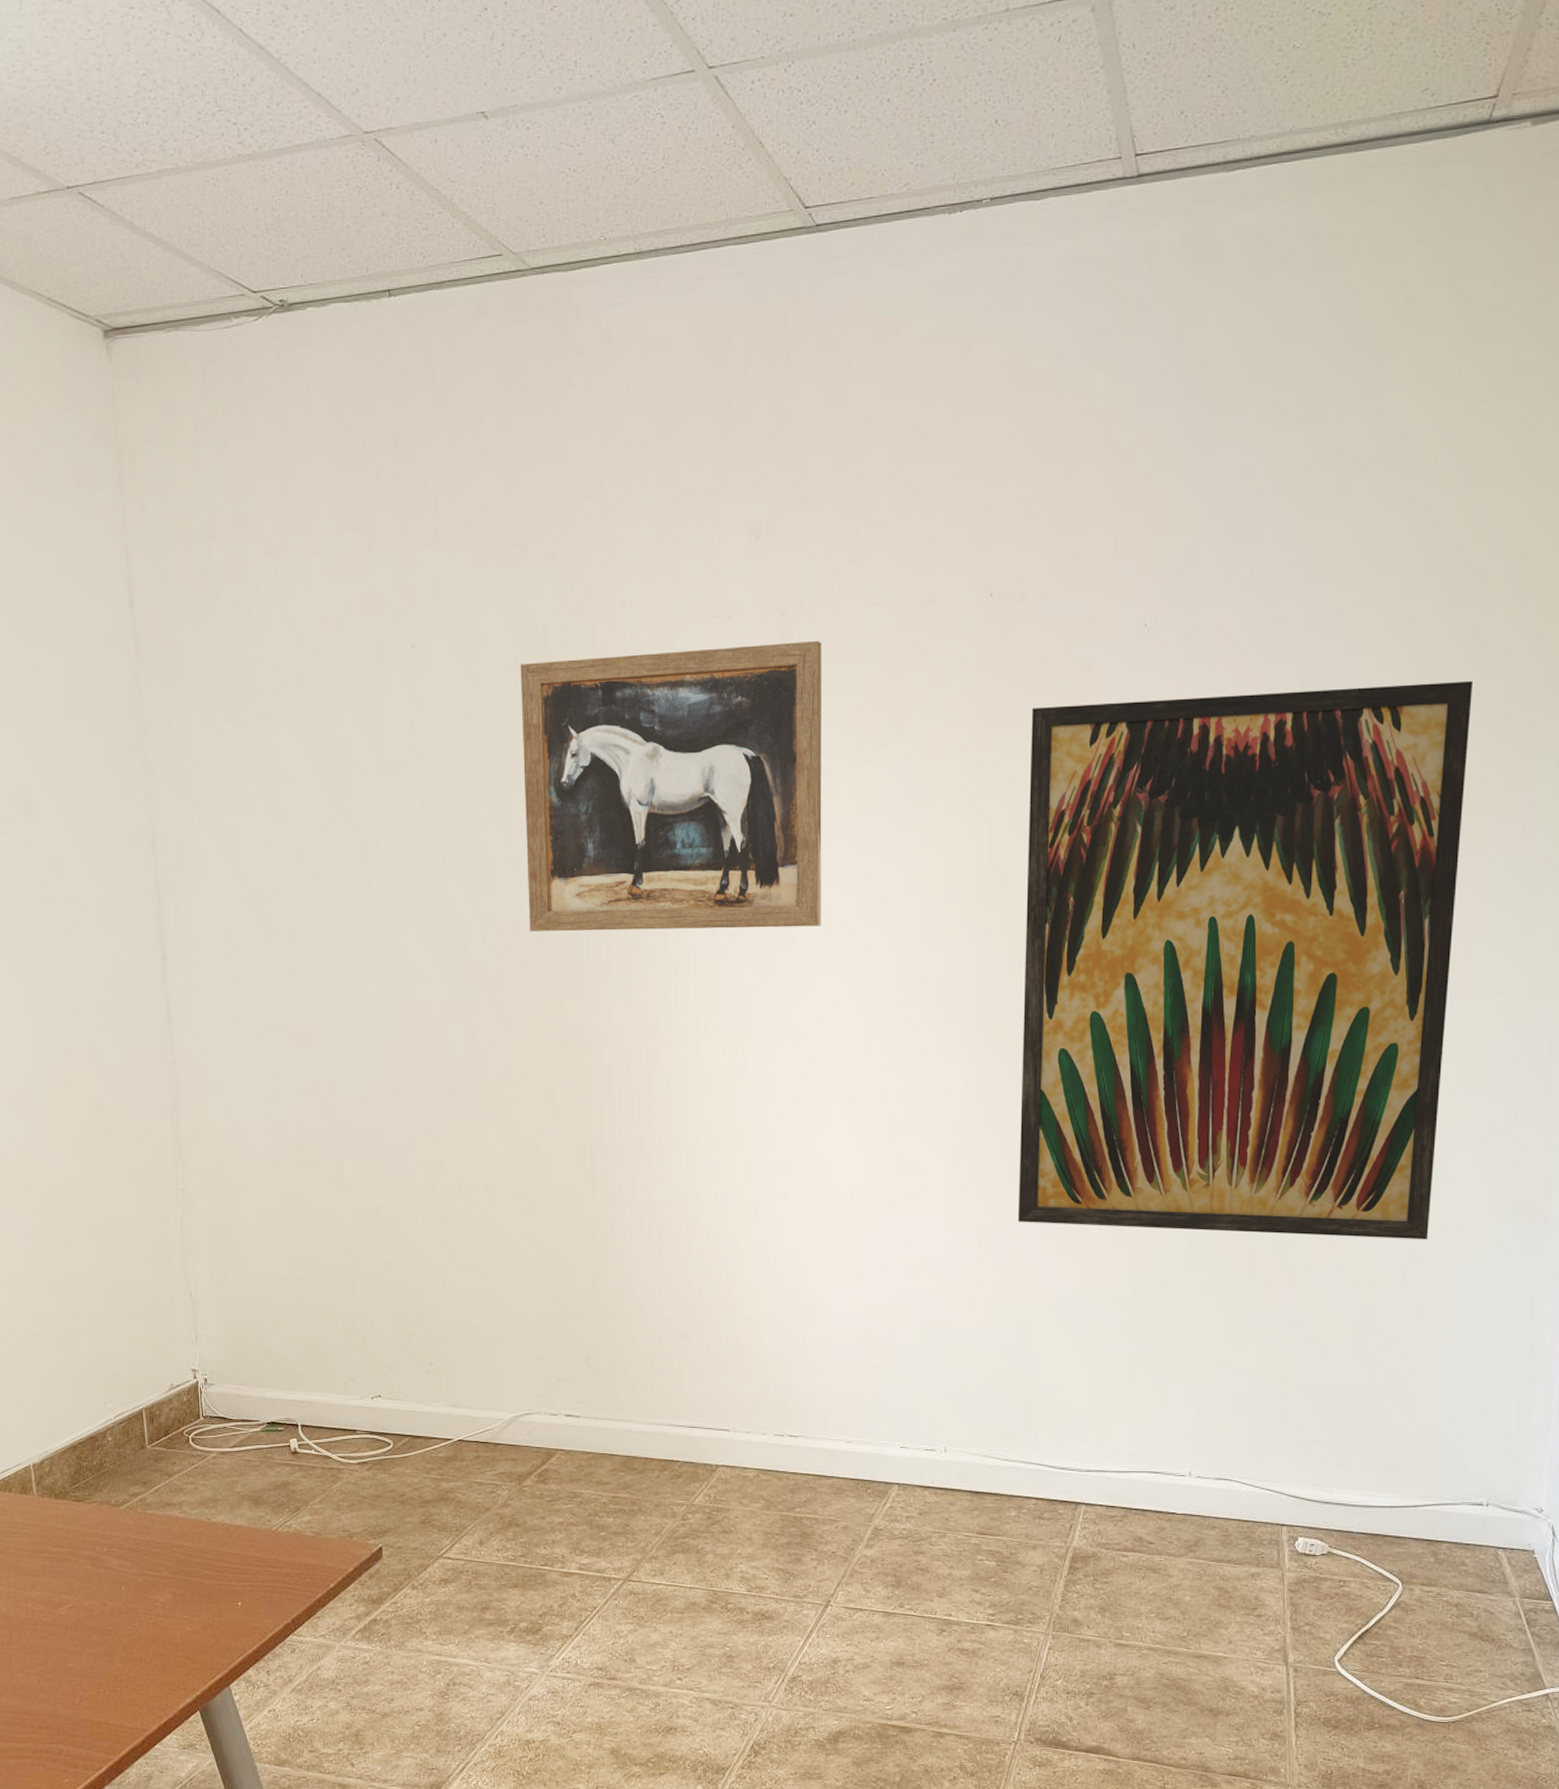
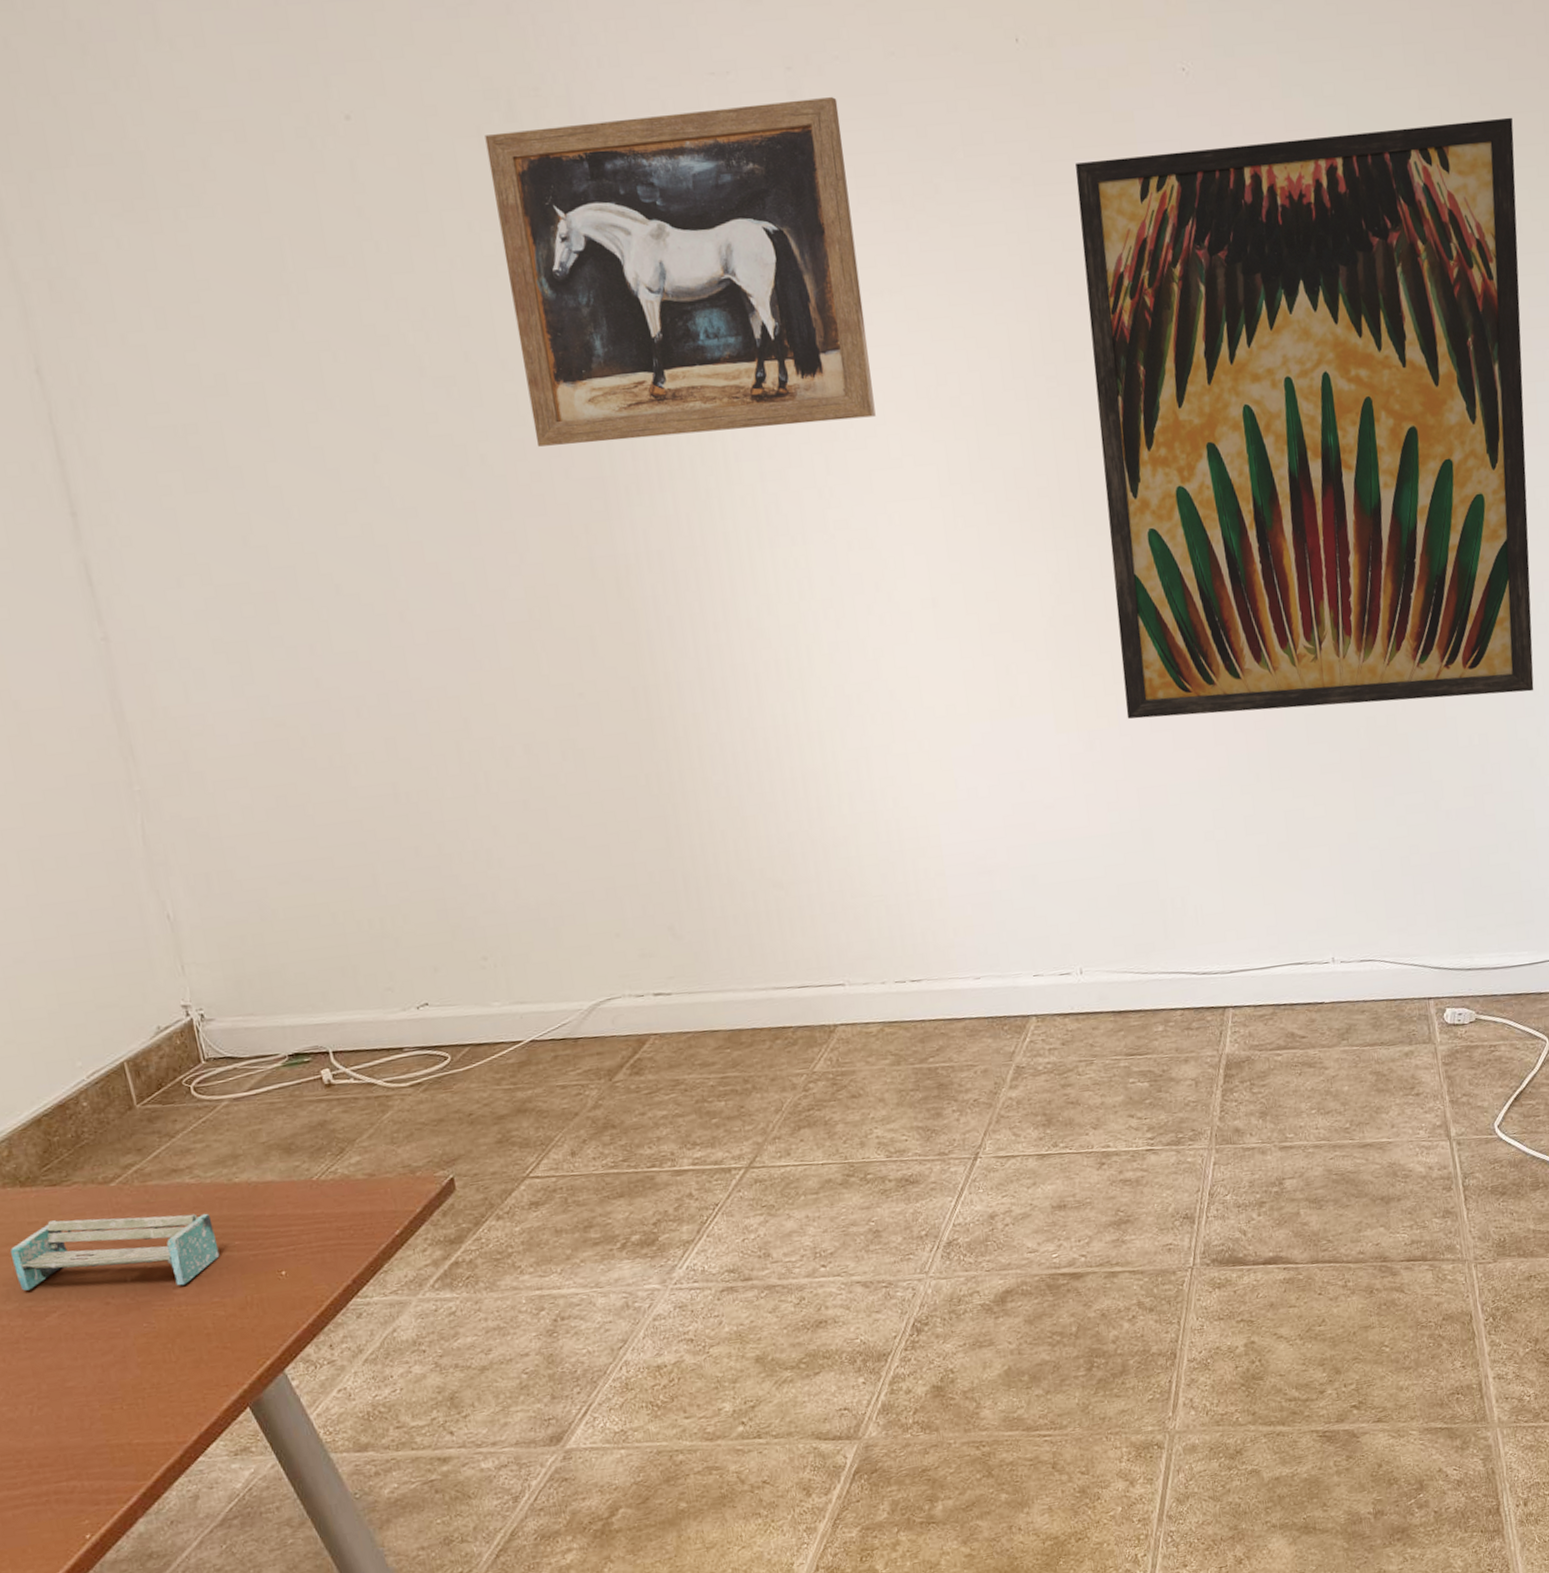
shelf: none [40,1530,193,1600] -> present [10,1213,220,1291]

